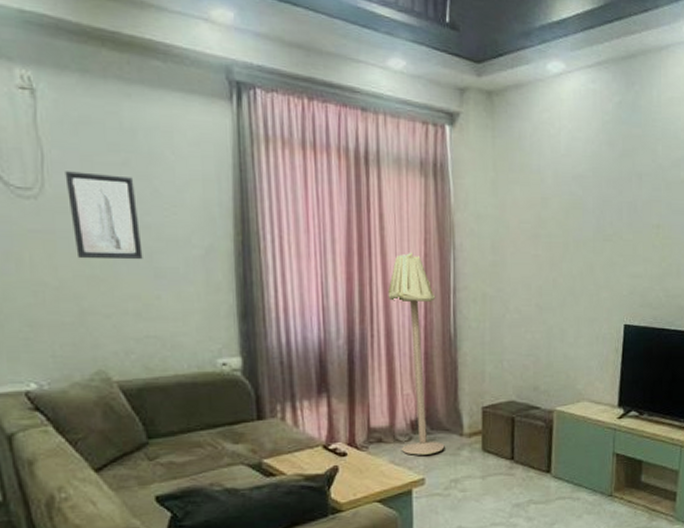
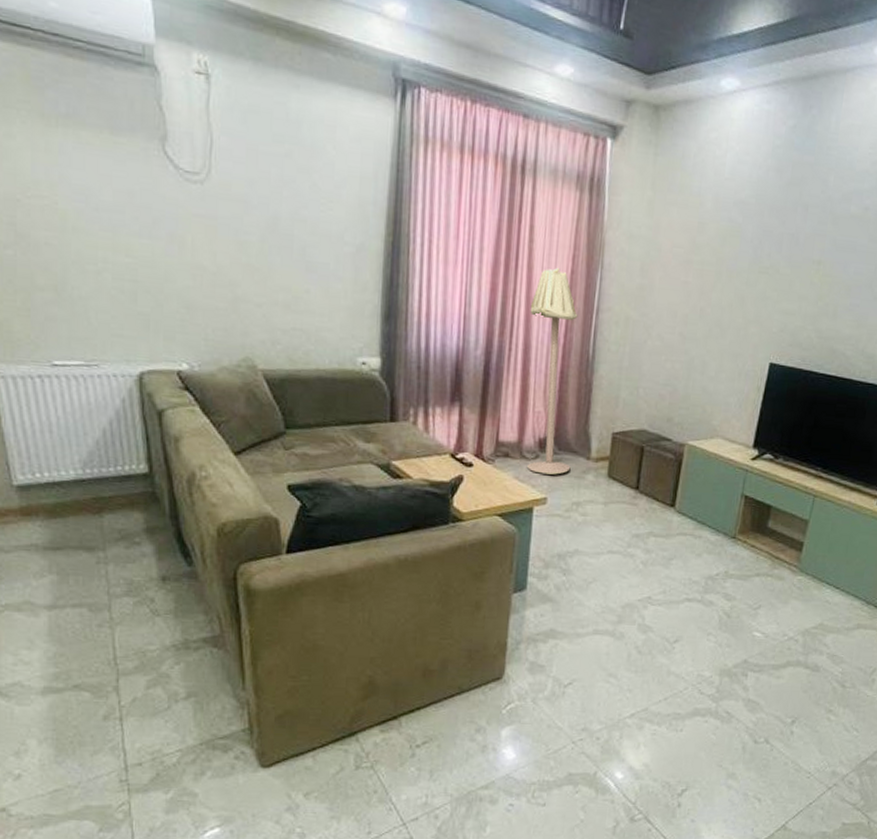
wall art: present [65,171,143,260] -> none [231,158,297,253]

